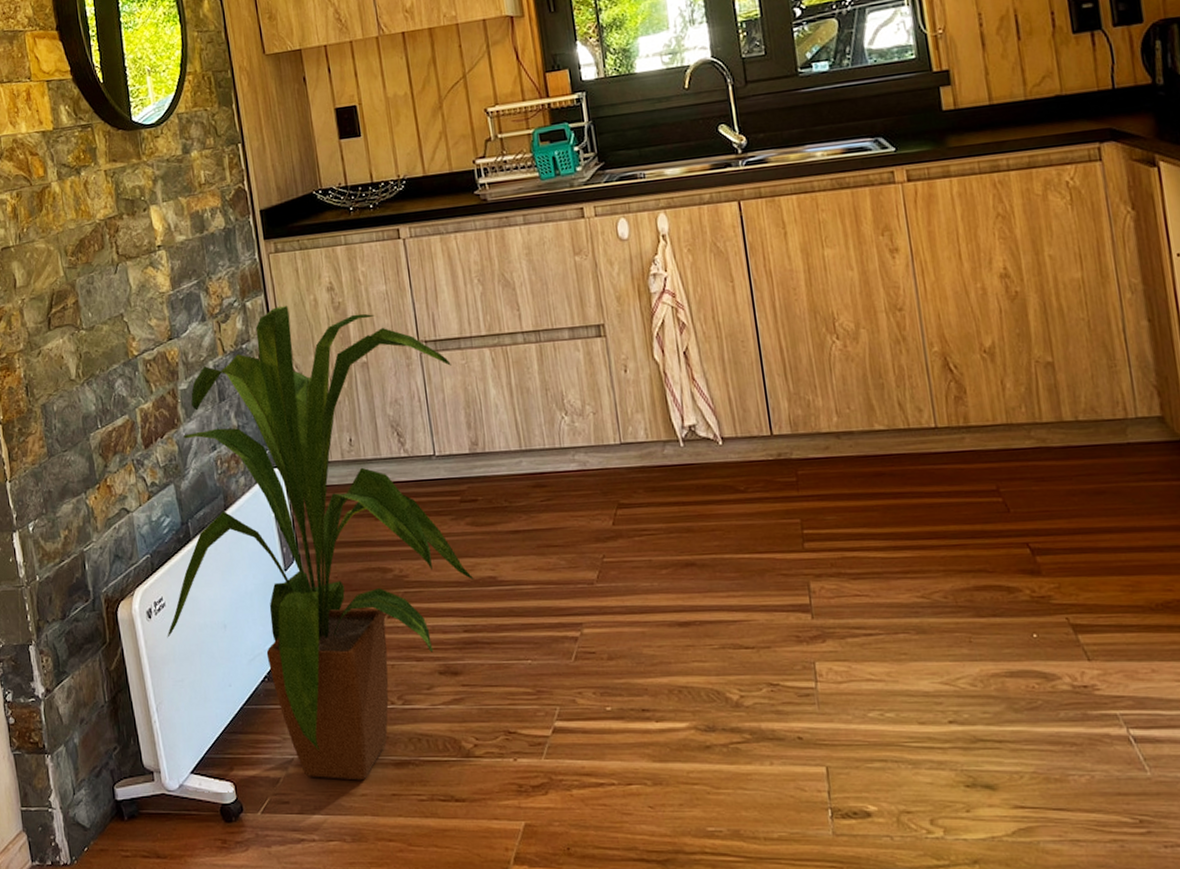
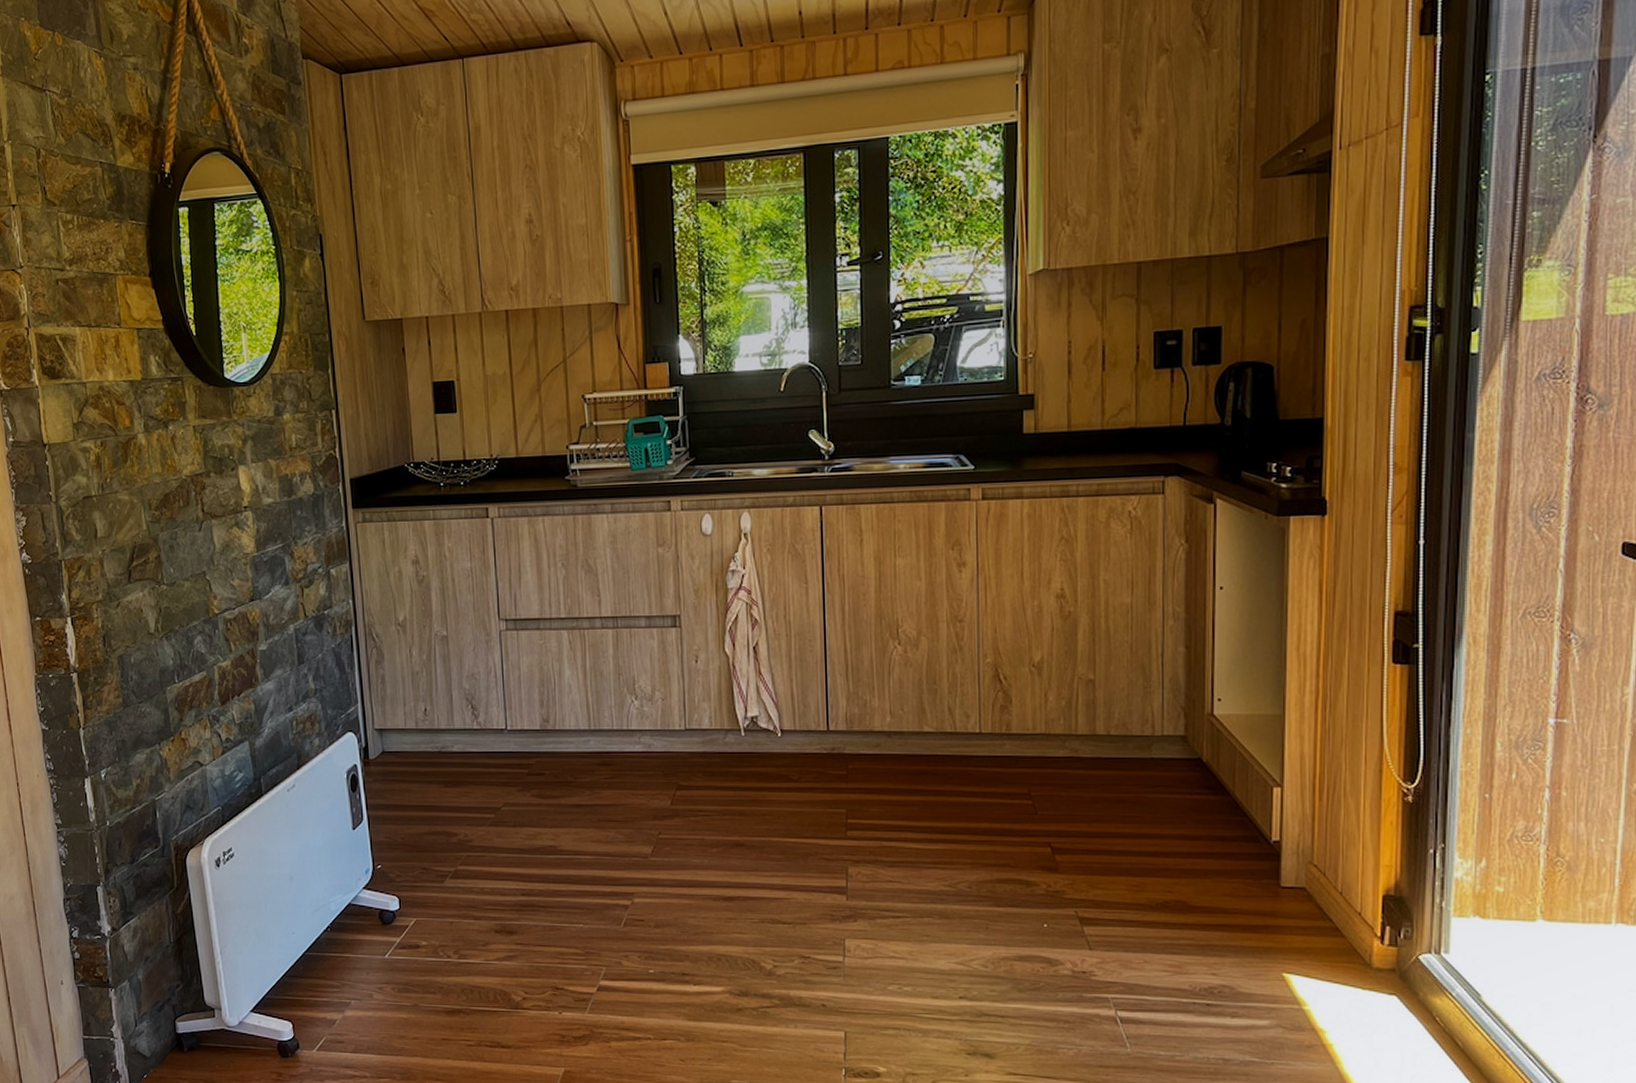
house plant: present [167,306,474,781] -> none [234,576,535,1025]

